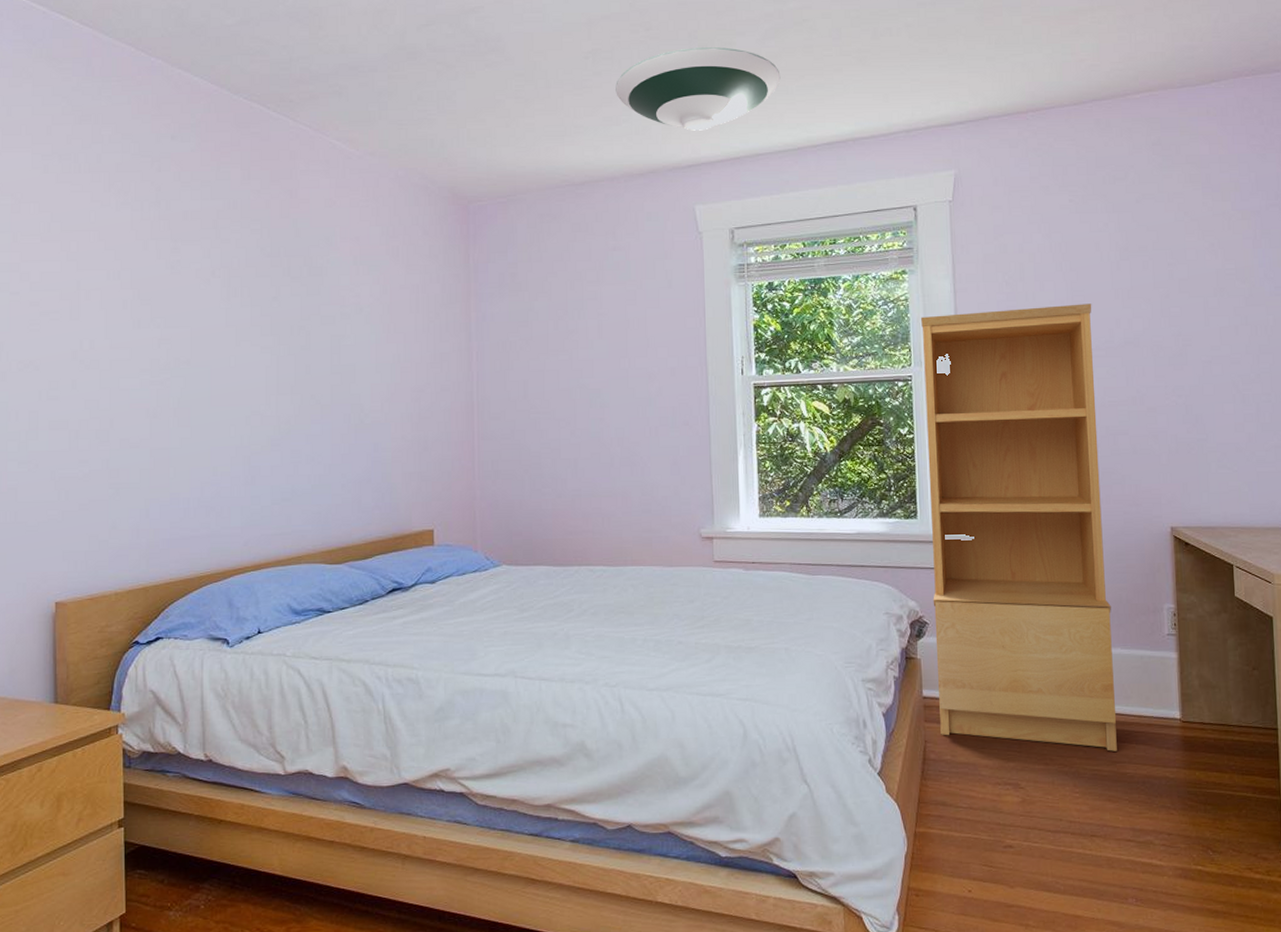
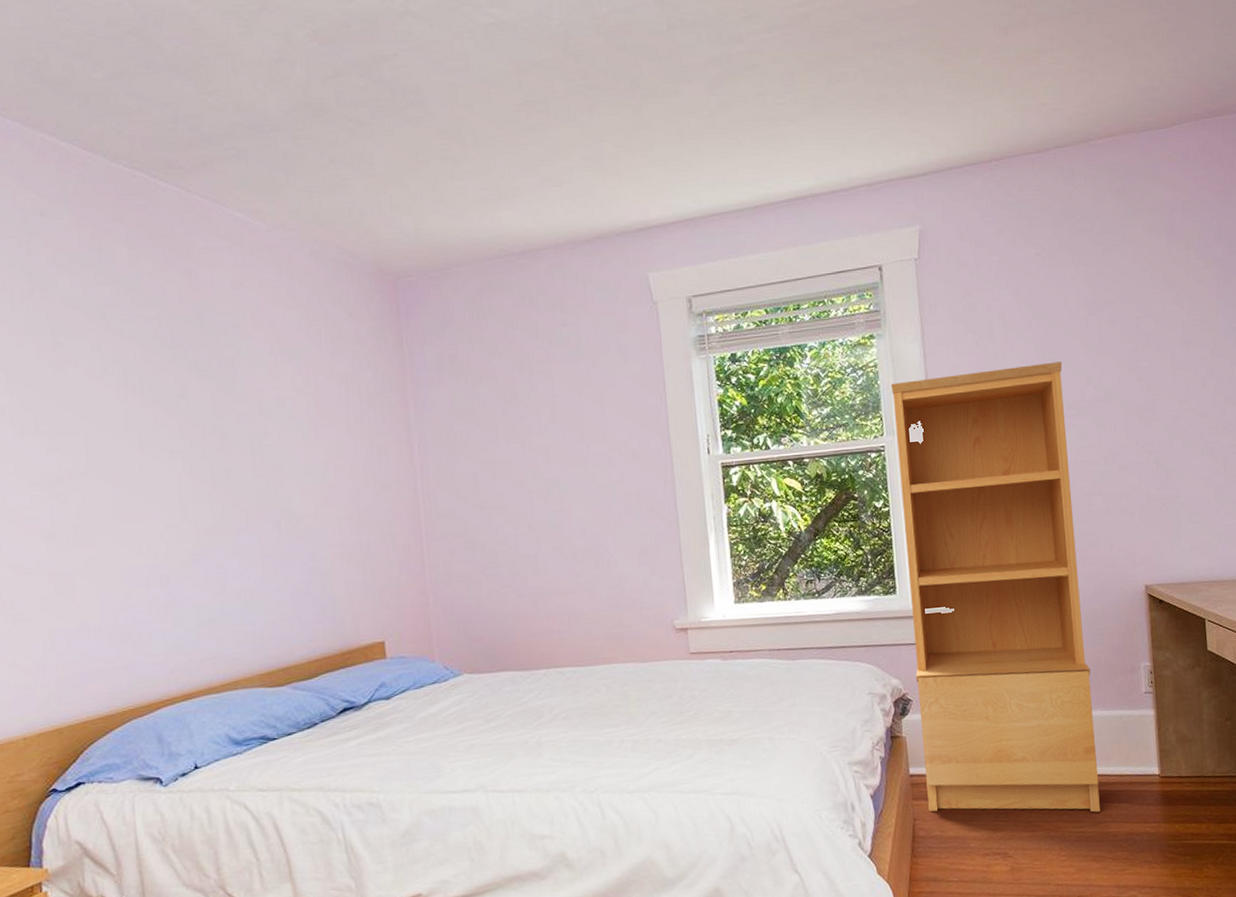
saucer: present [615,47,781,131] -> none [553,96,733,191]

